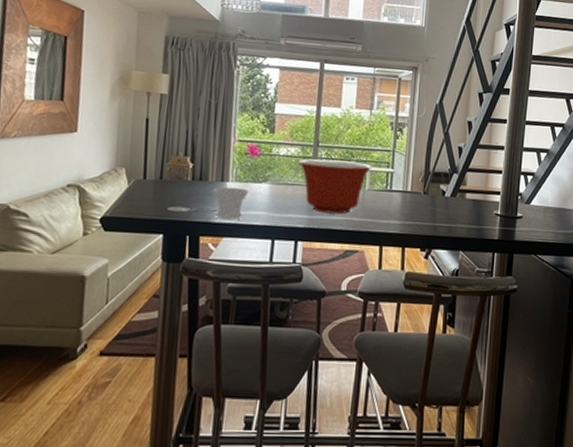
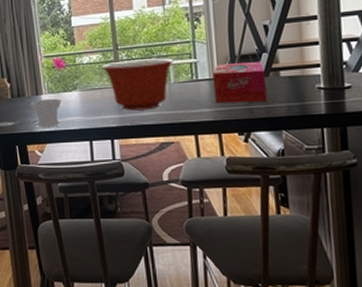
tissue box: none [404,178,454,221] -> present [212,62,267,104]

